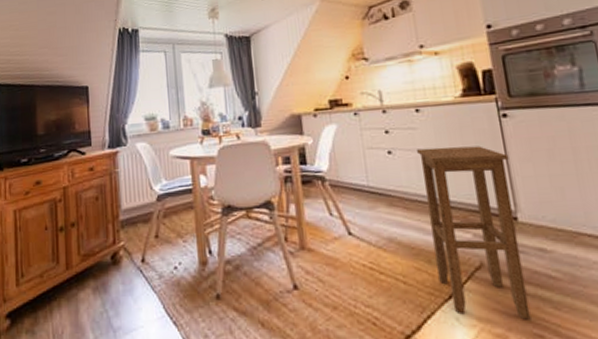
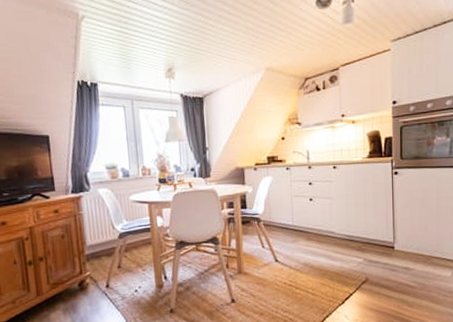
stool: present [417,146,531,320] -> none [331,195,395,315]

